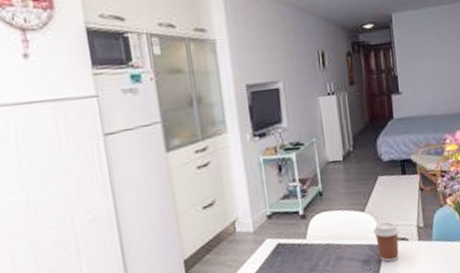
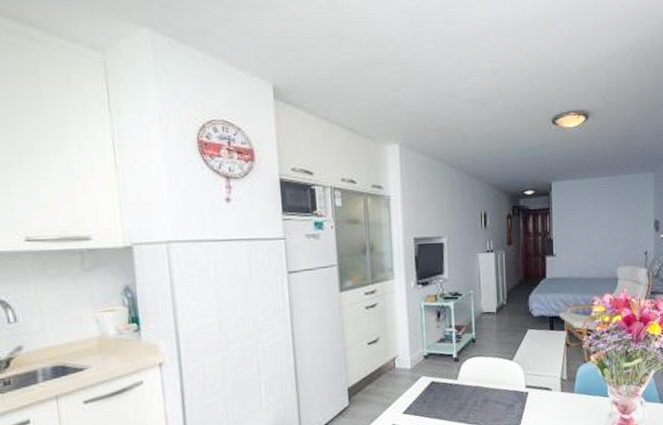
coffee cup: present [372,221,401,262] -> none [519,371,545,409]

